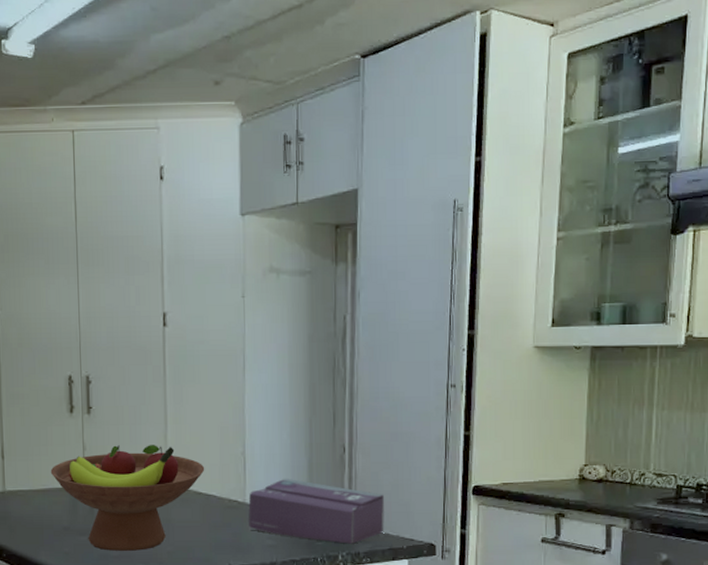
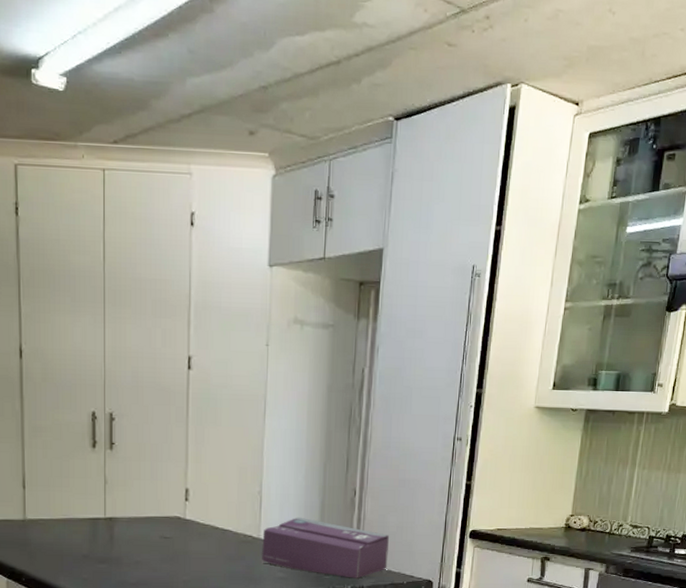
fruit bowl: present [50,445,205,551] -> none [71,480,223,579]

